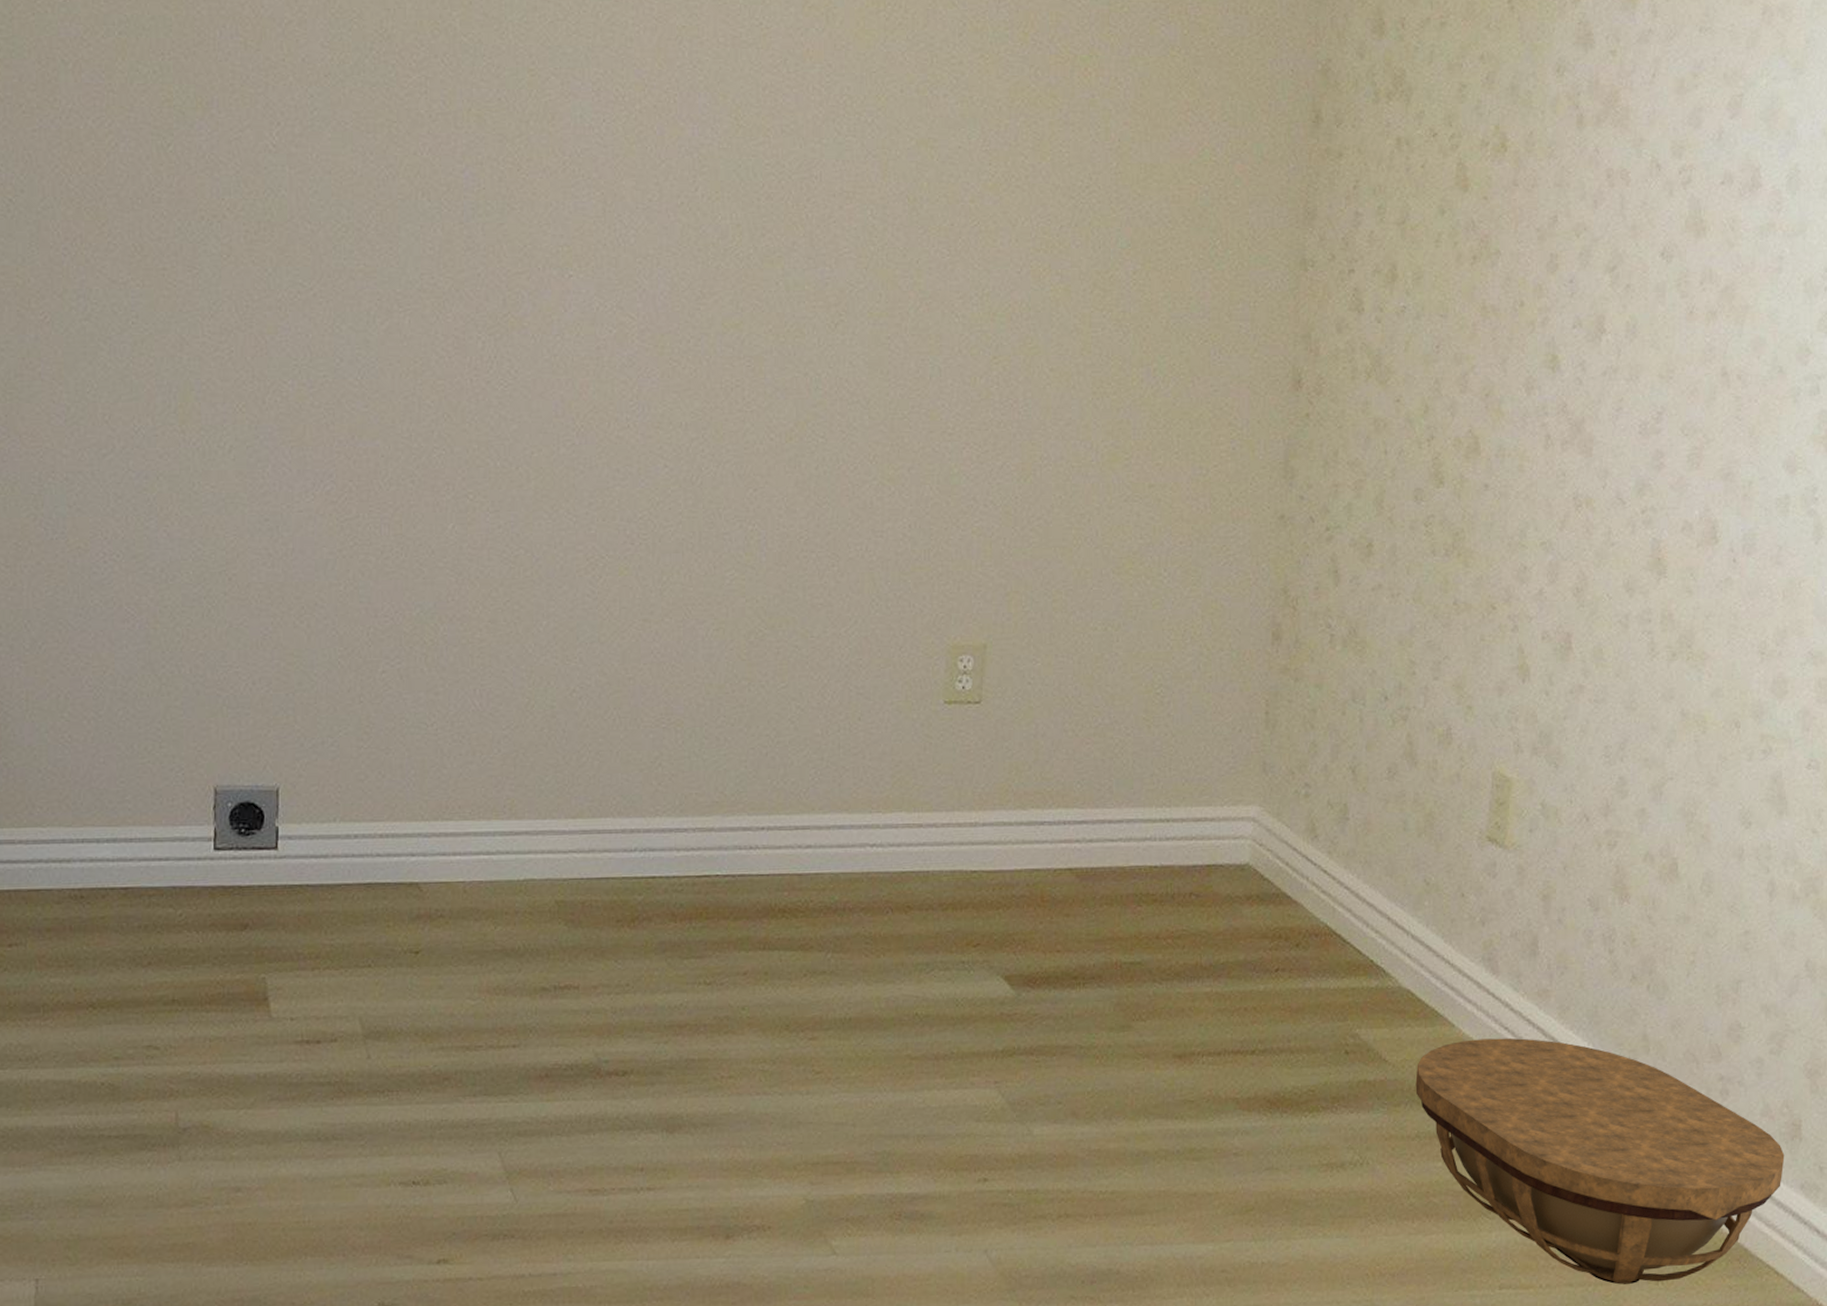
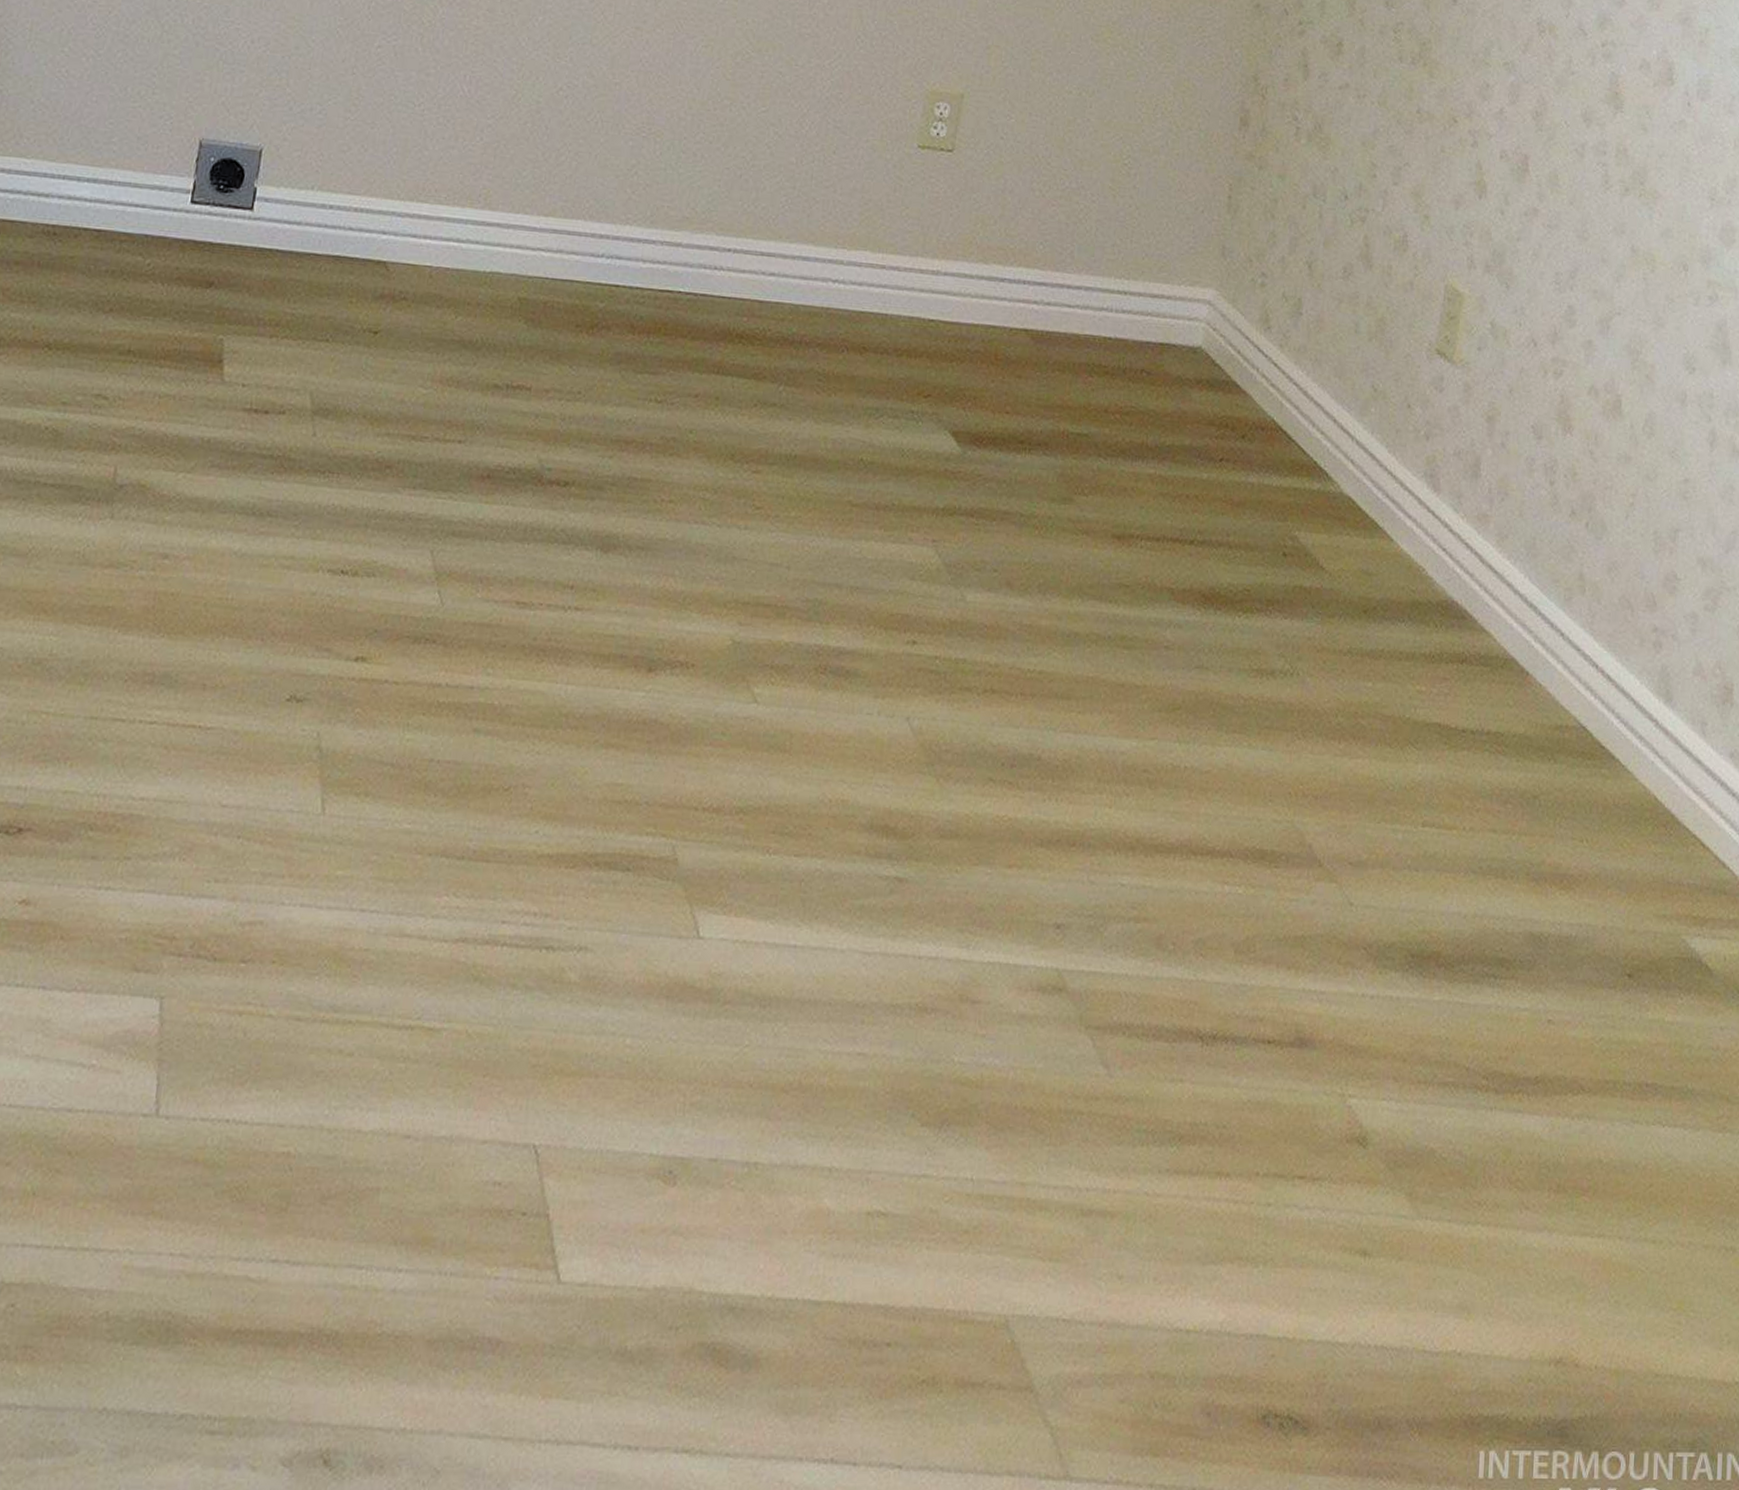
basket: present [1415,1037,1785,1285] -> none [1350,556,1715,840]

